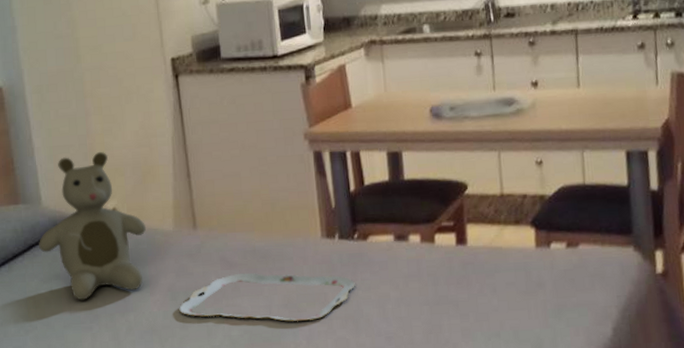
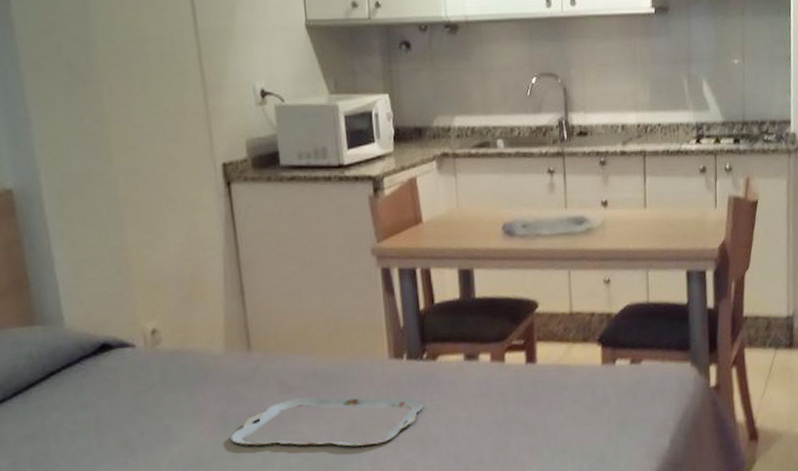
teddy bear: present [39,151,146,301] -> none [61,265,192,433]

